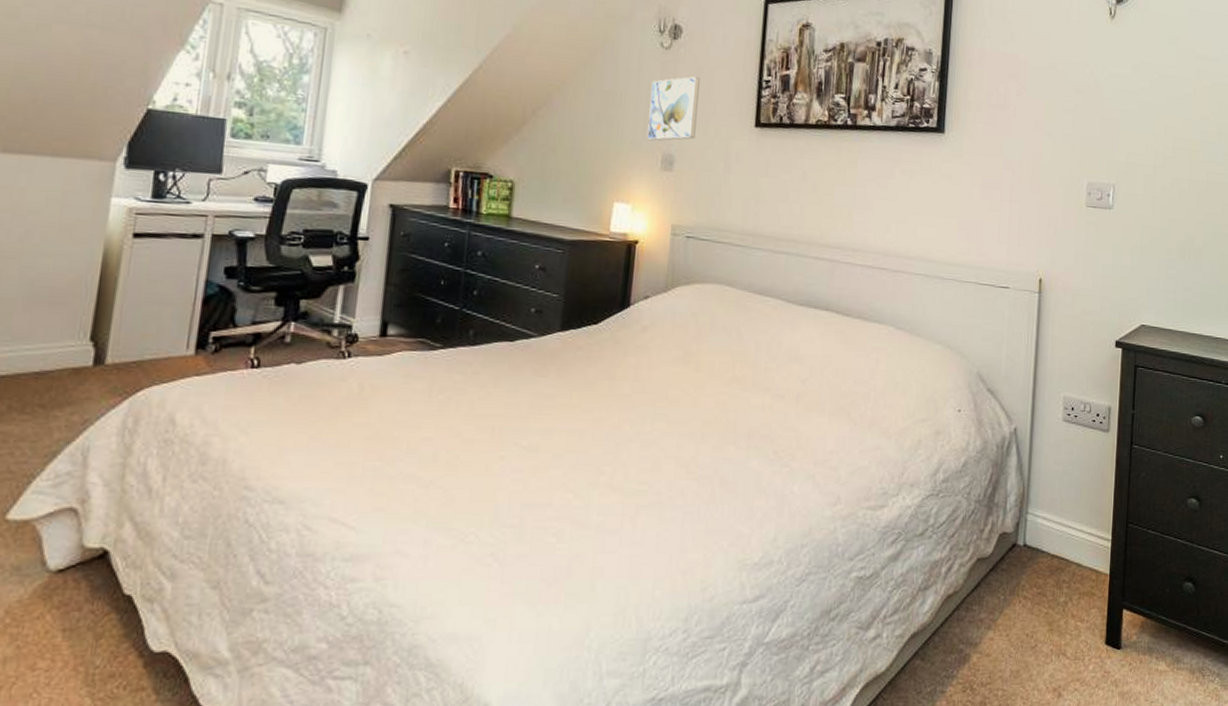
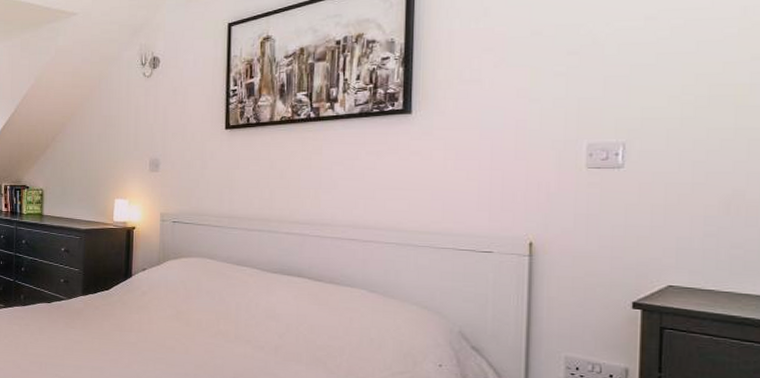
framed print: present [647,76,700,141] -> none [137,96,176,150]

